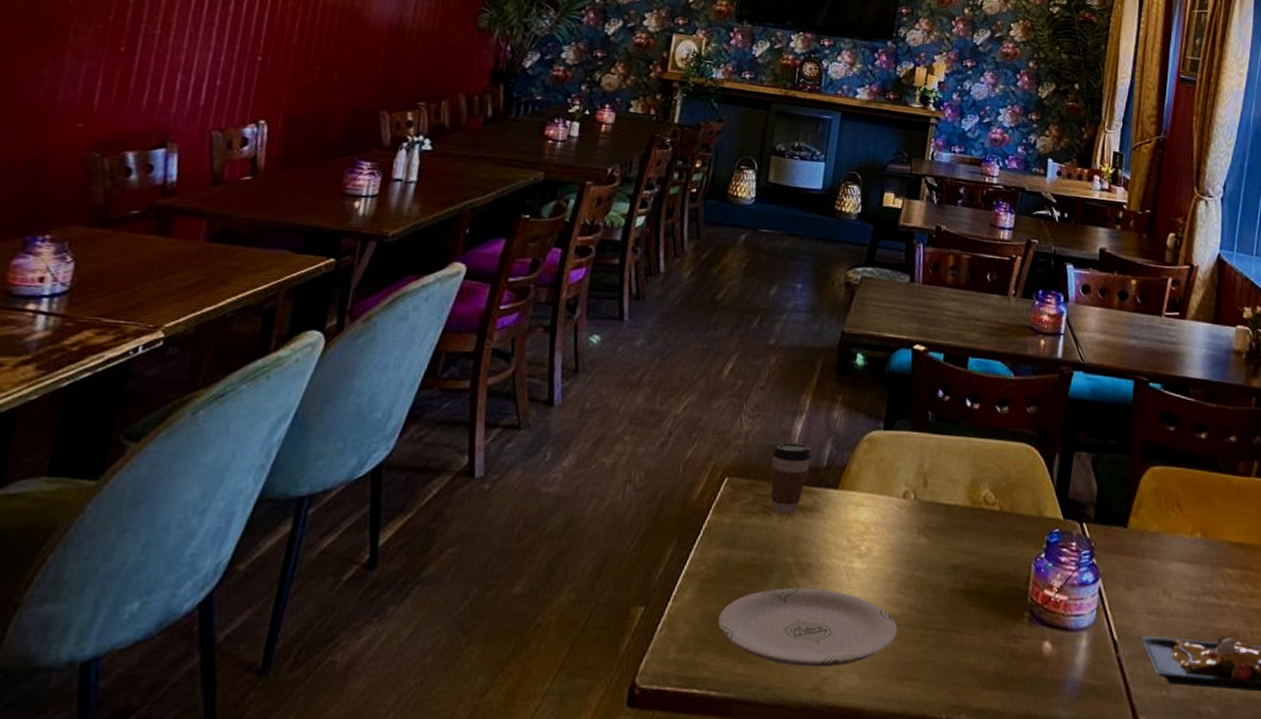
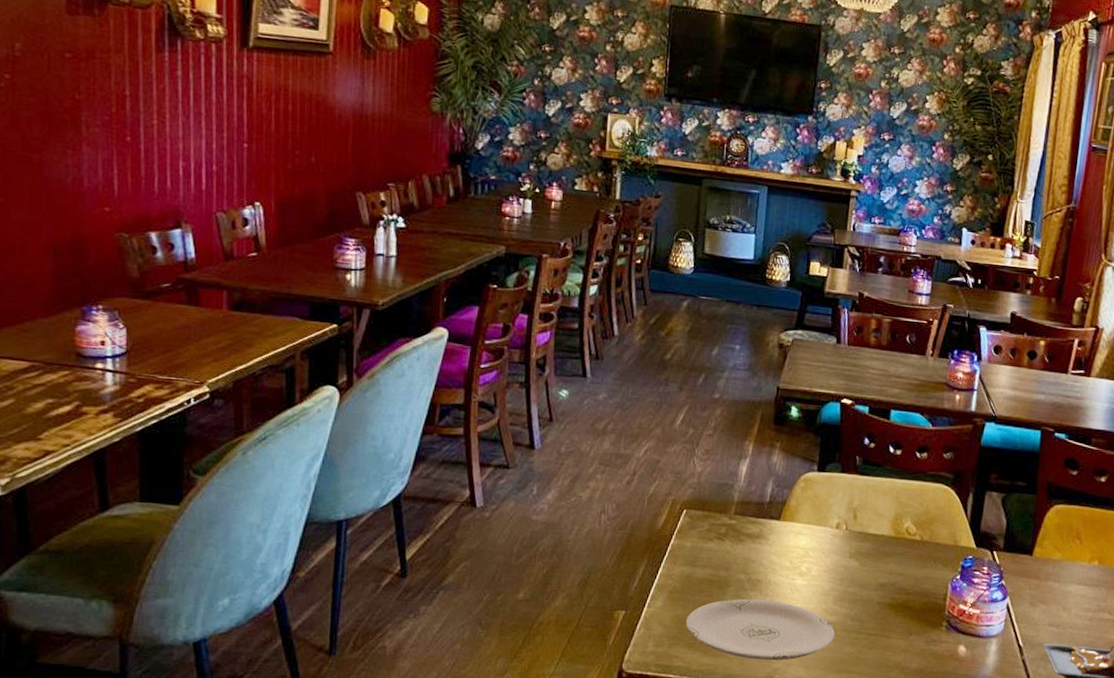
coffee cup: present [770,443,812,514] -> none [722,481,756,540]

